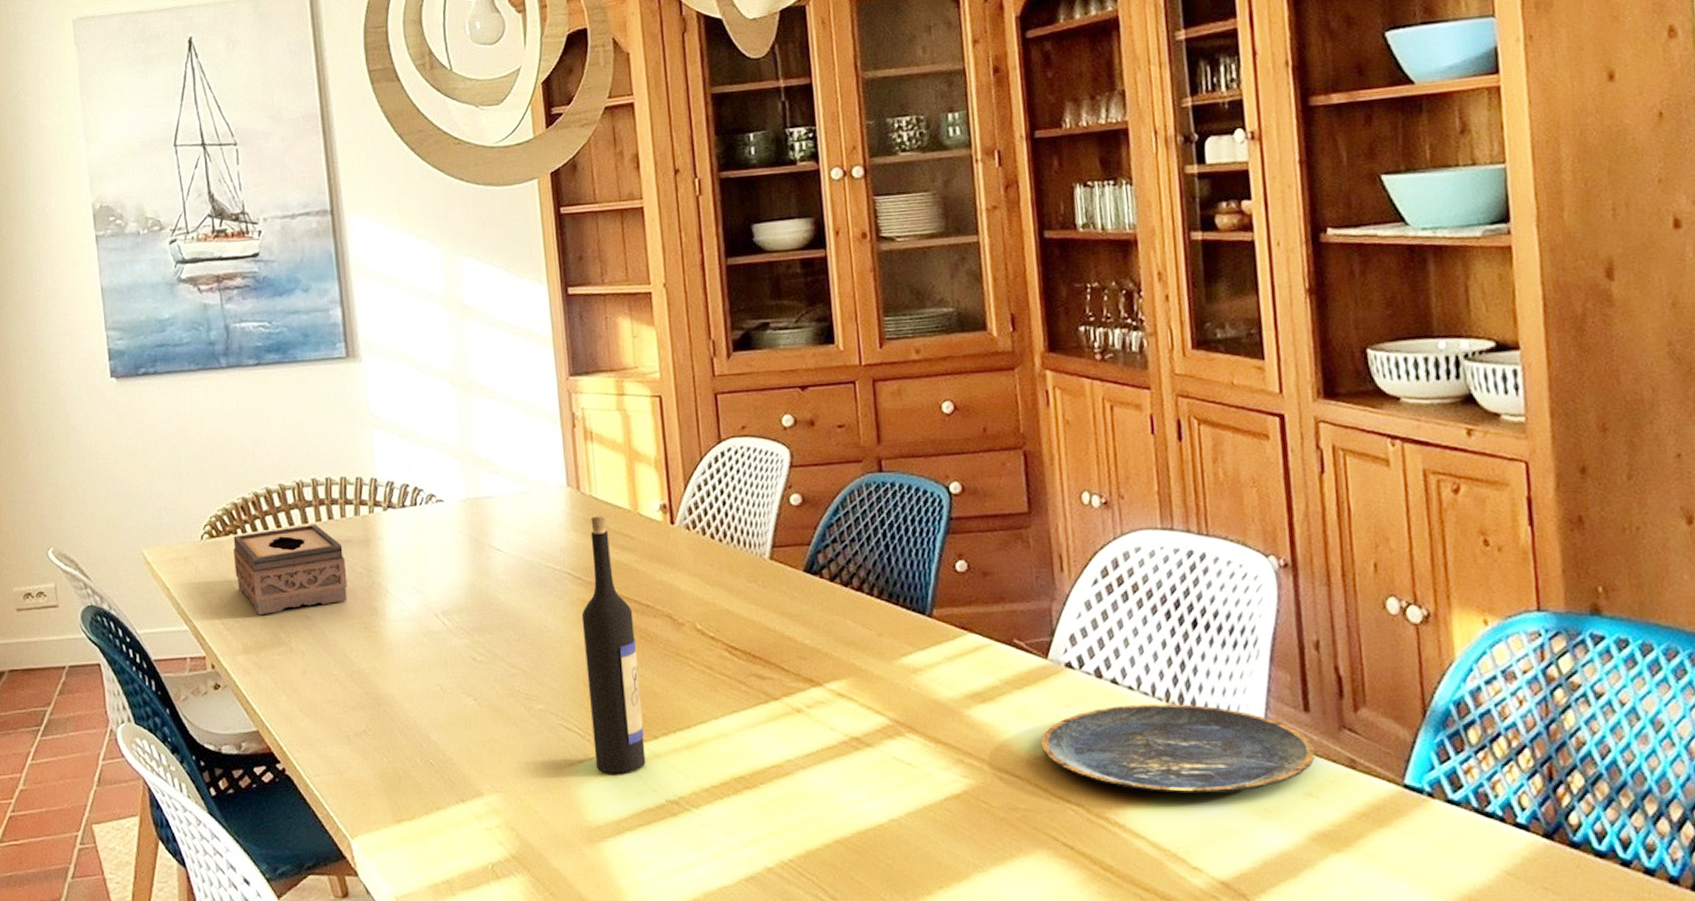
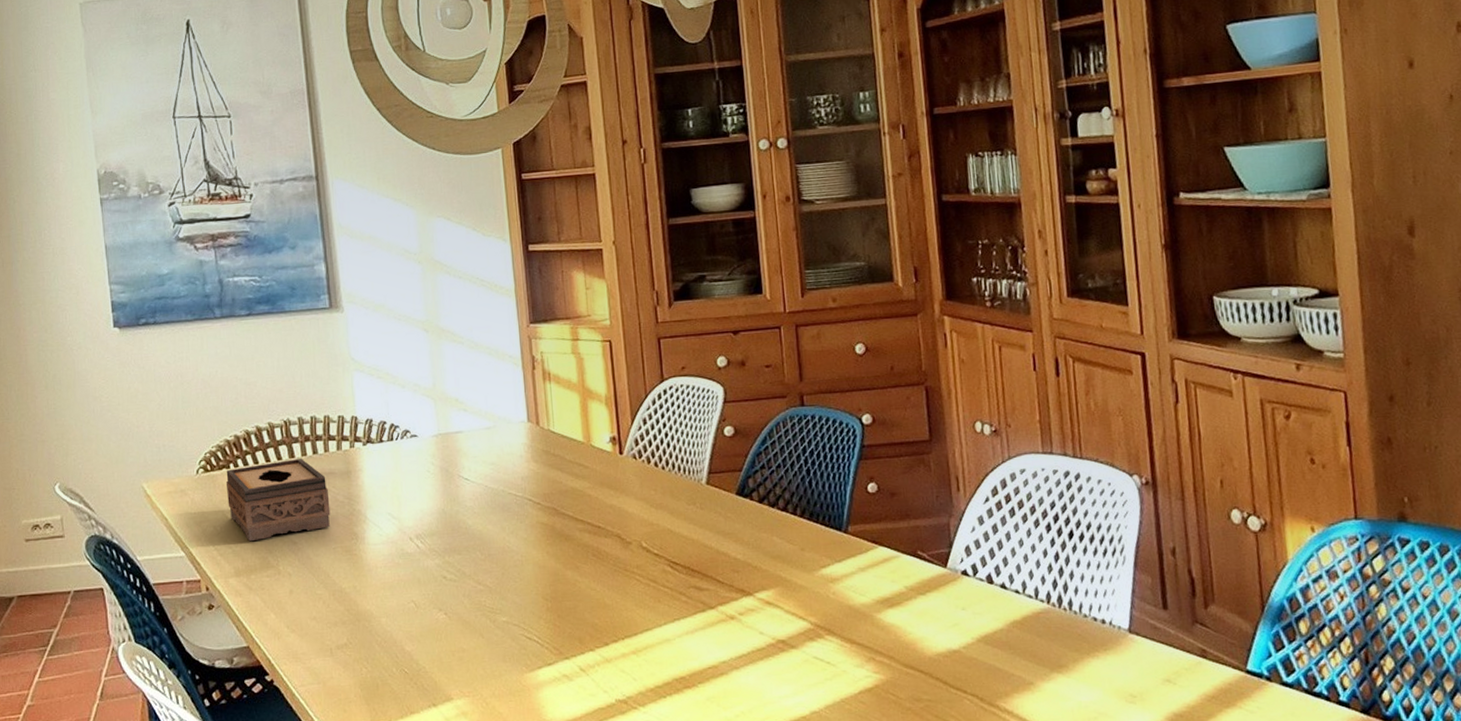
wine bottle: present [581,516,646,774] -> none [540,447,598,678]
plate: present [1040,703,1315,794] -> none [941,604,1173,683]

